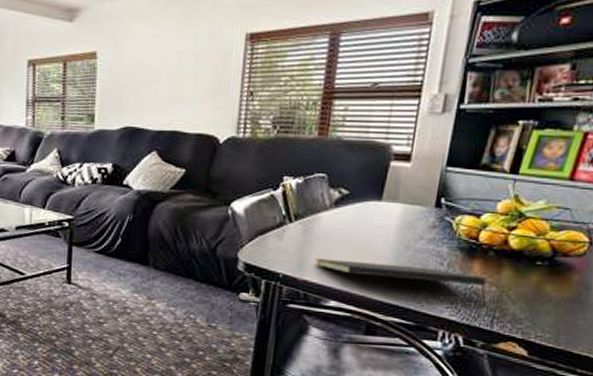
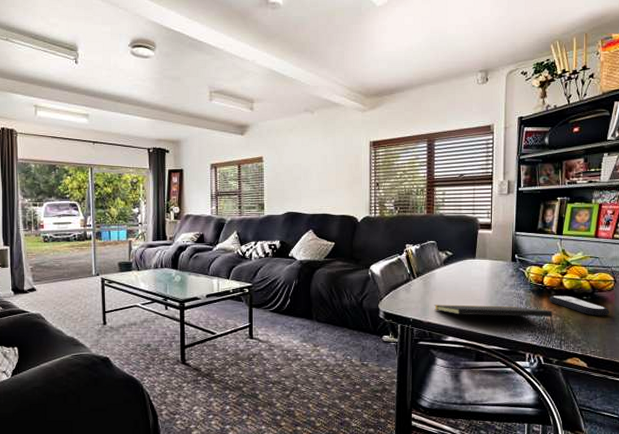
remote control: none [483,257,574,290] -> present [548,295,609,316]

